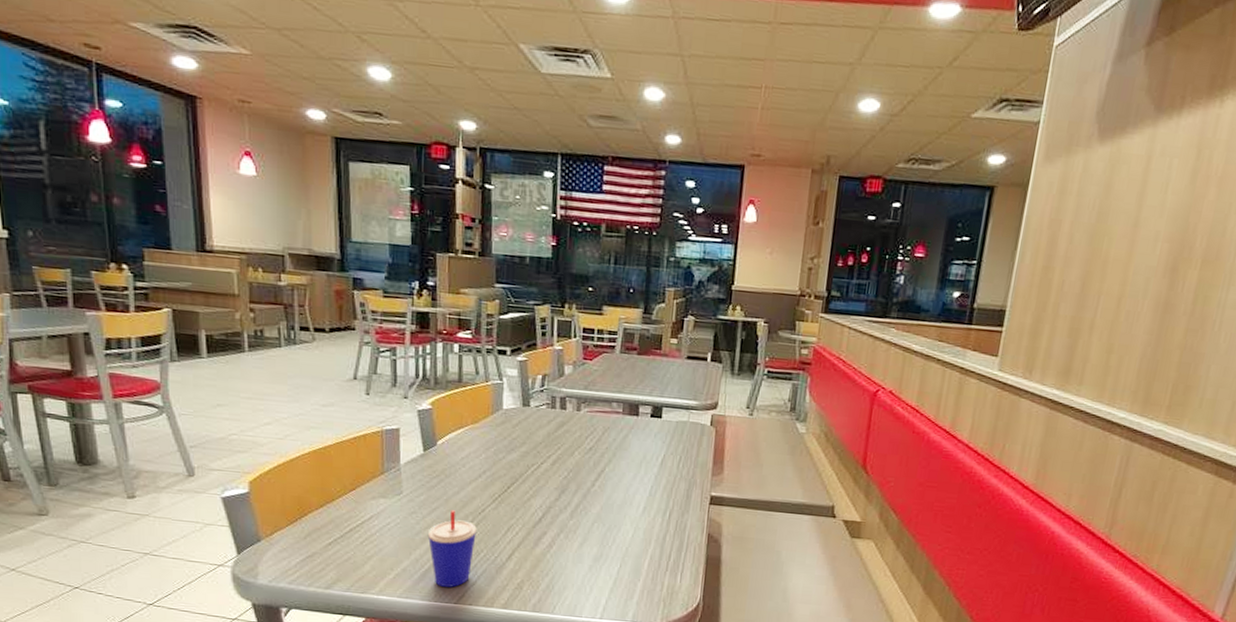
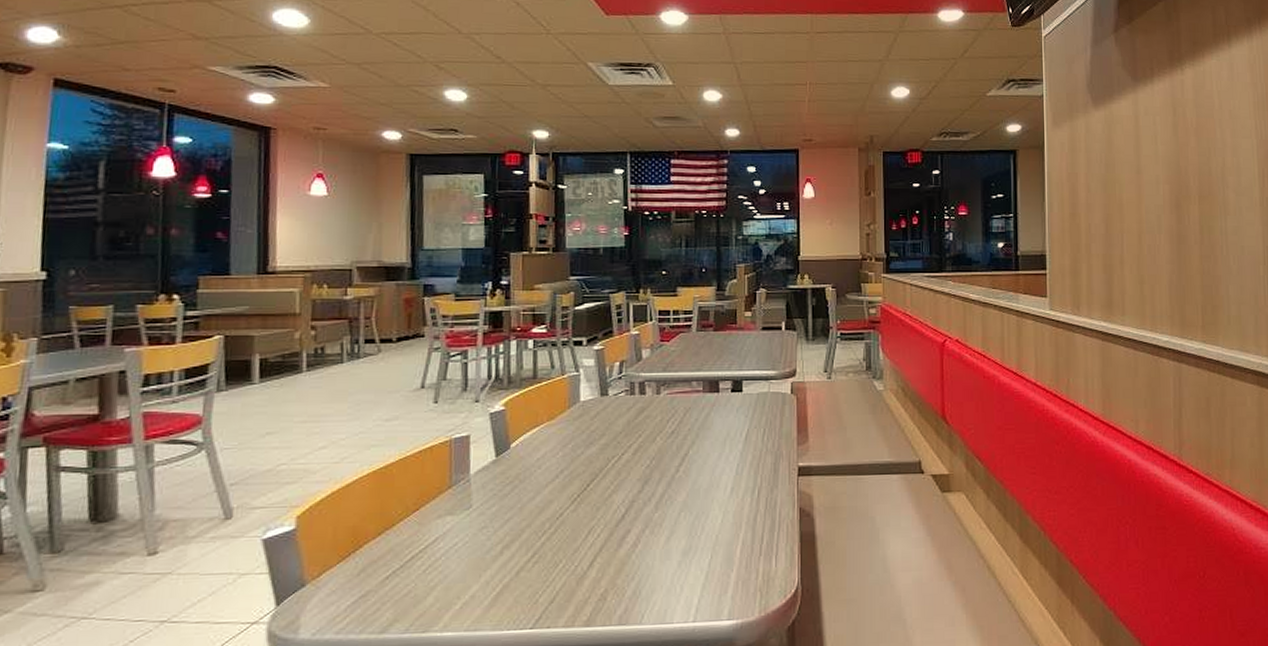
beverage cup: present [428,510,477,587] -> none [500,519,554,610]

